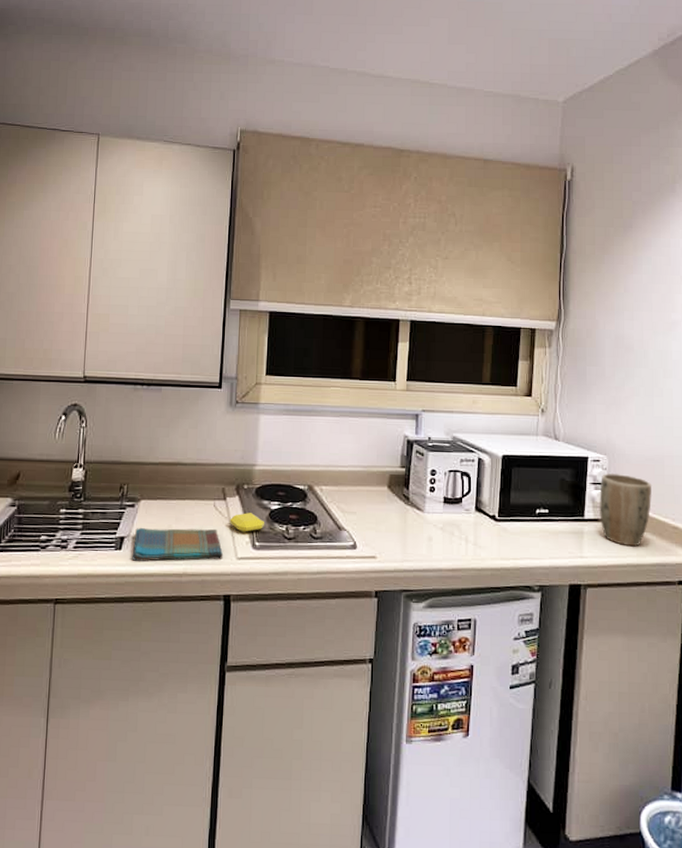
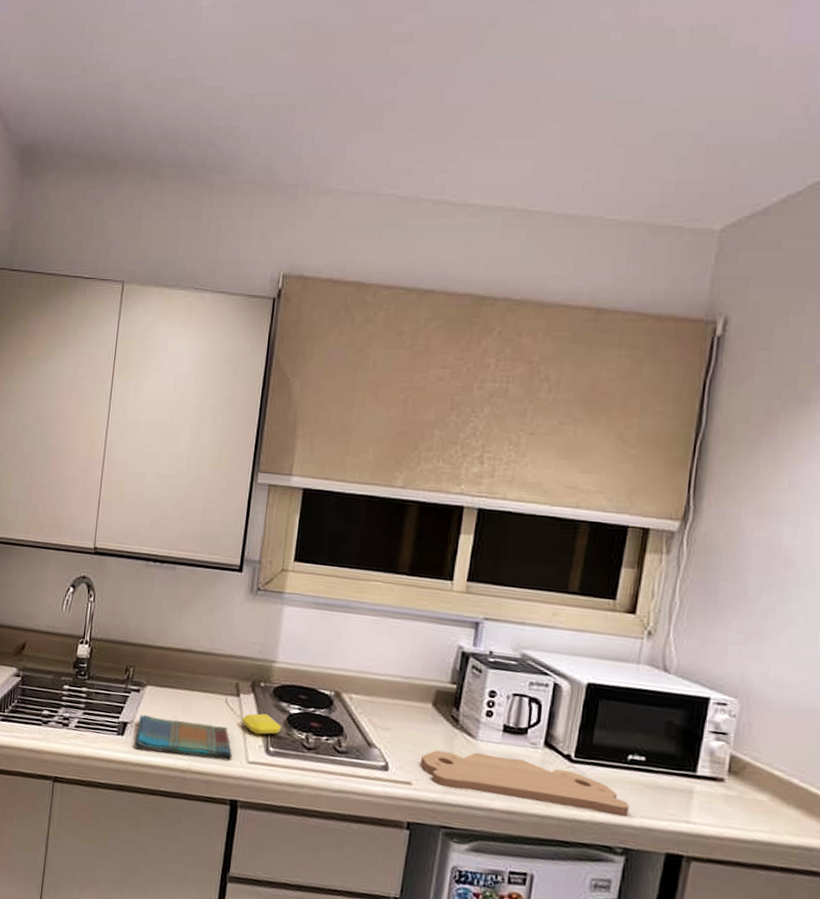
cutting board: none [382,523,540,559] -> present [421,750,629,816]
plant pot: present [599,474,652,547] -> none [719,721,802,820]

